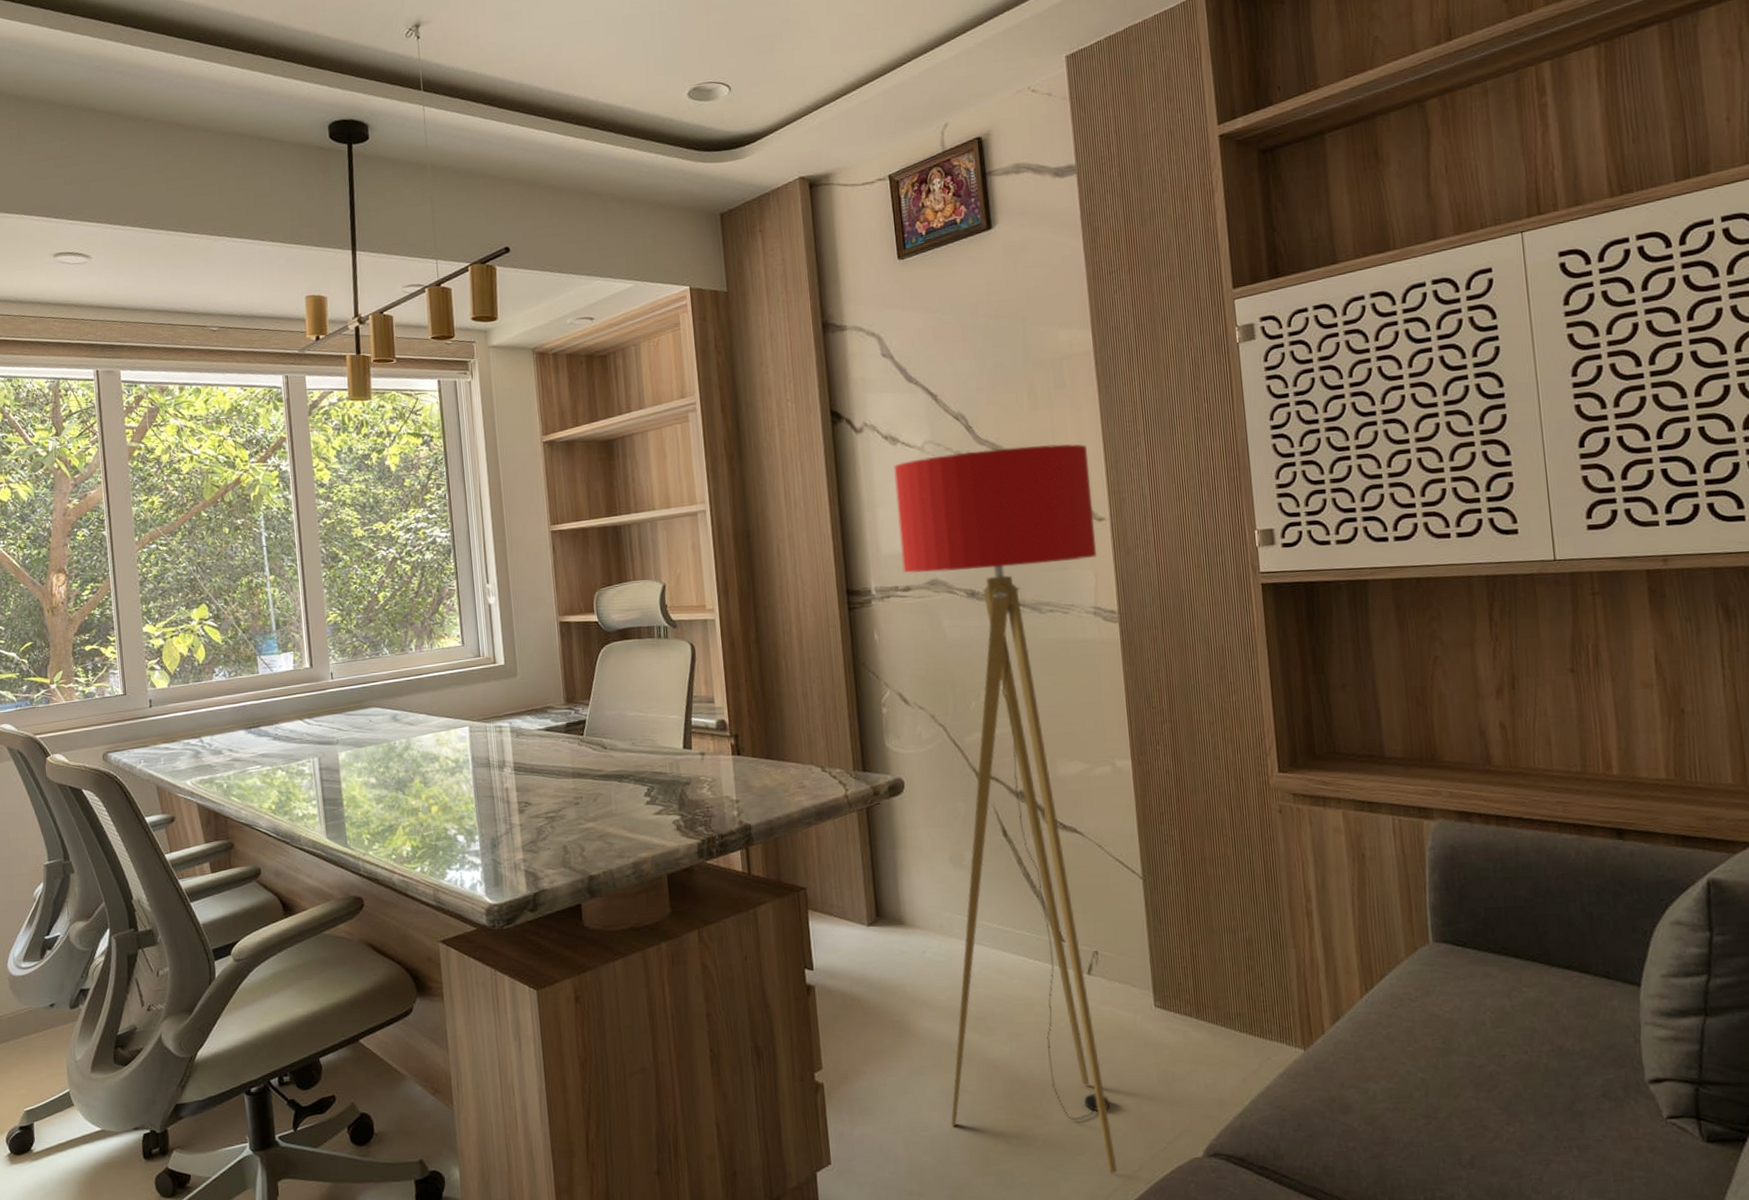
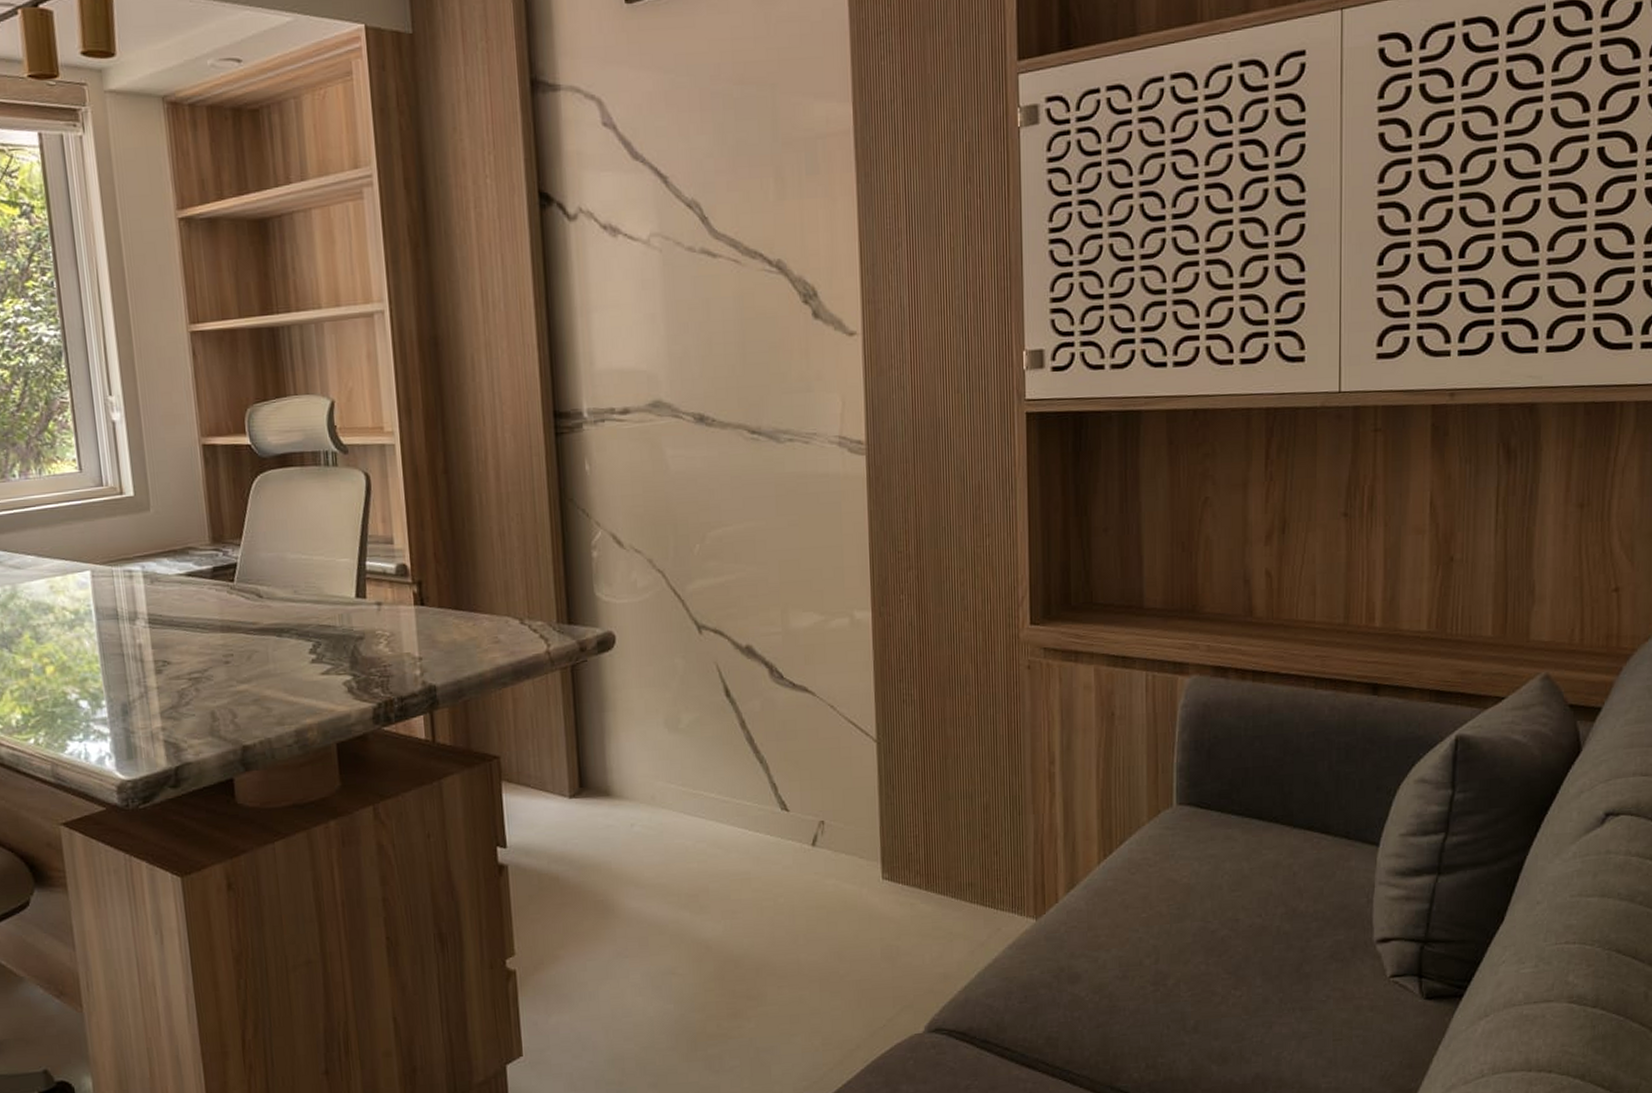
floor lamp: present [894,443,1118,1175] -> none [613,241,846,1055]

